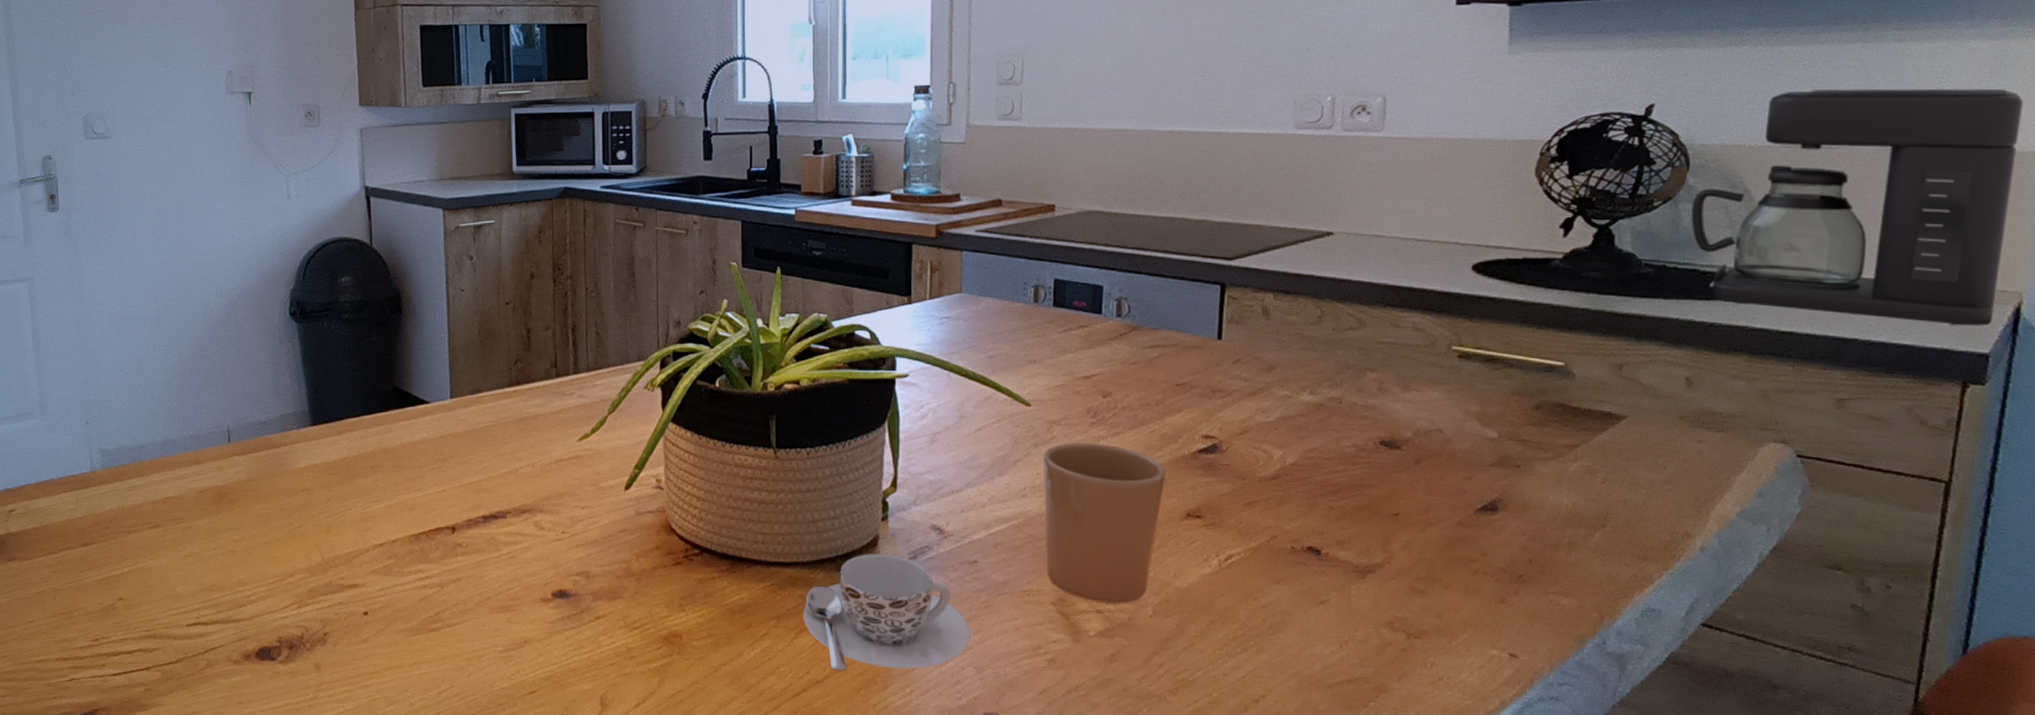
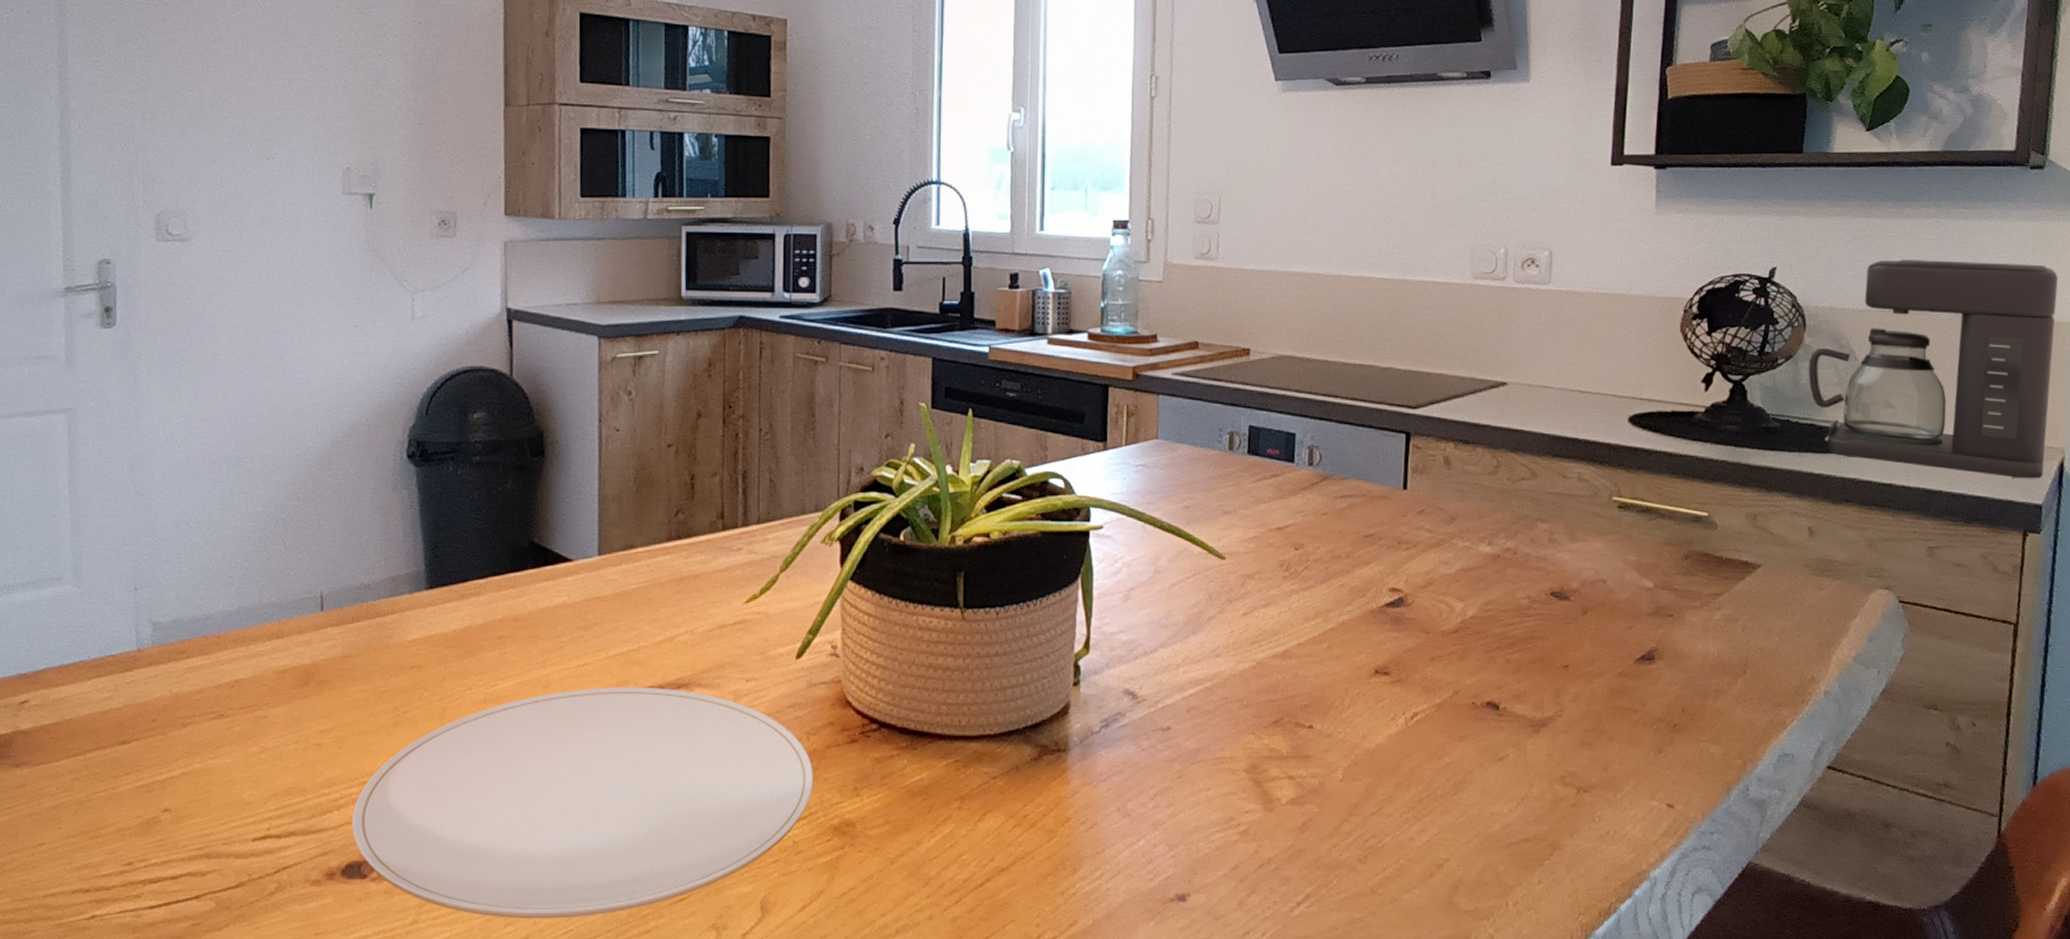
plate: none [261,510,644,703] -> present [351,686,814,920]
teacup: present [803,554,970,672] -> none [988,723,1163,857]
mug: present [1043,443,1166,603] -> none [1237,598,1355,767]

